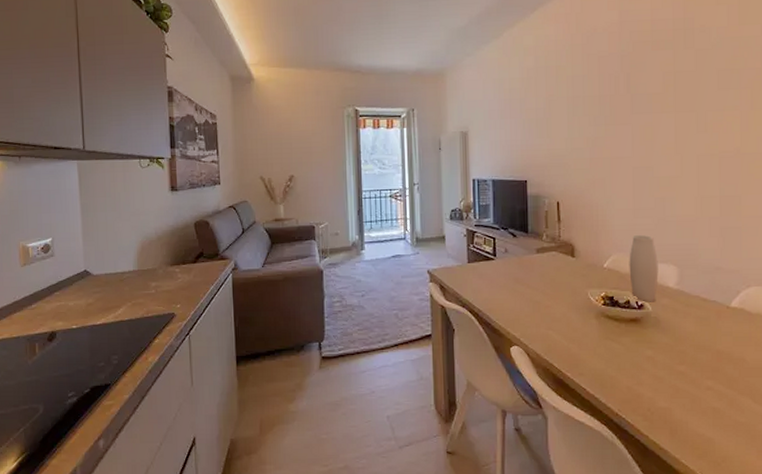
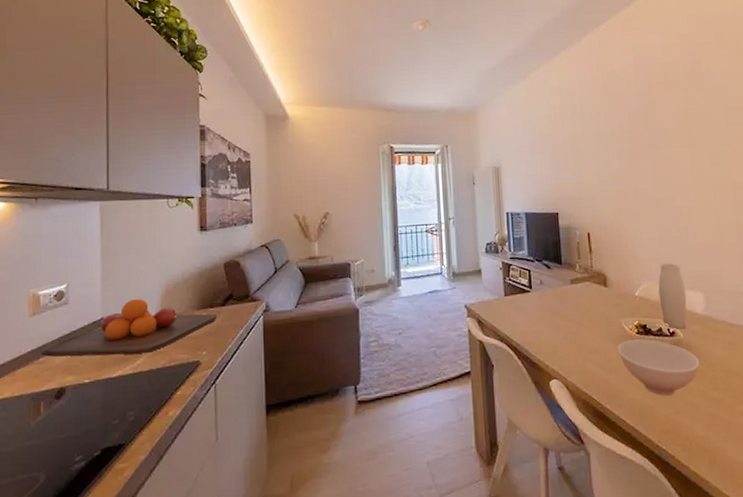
chopping board: none [33,254,189,304] -> present [41,299,217,357]
bowl: none [581,311,668,367] -> present [617,339,700,396]

